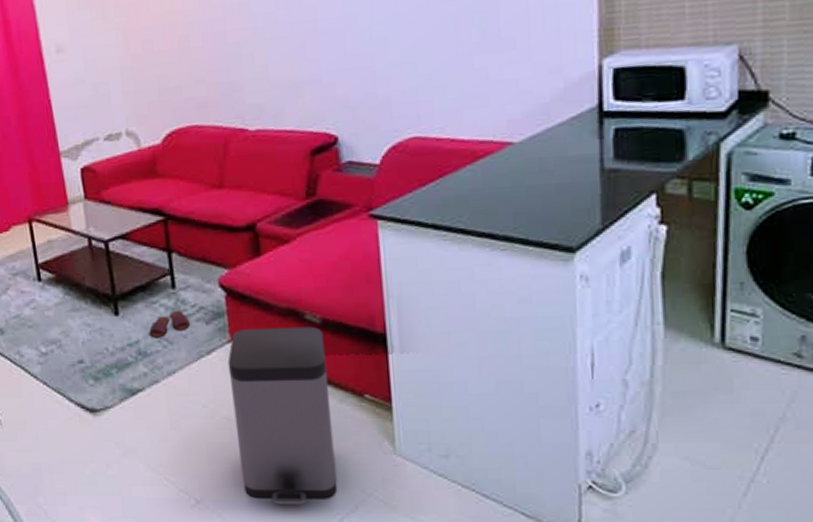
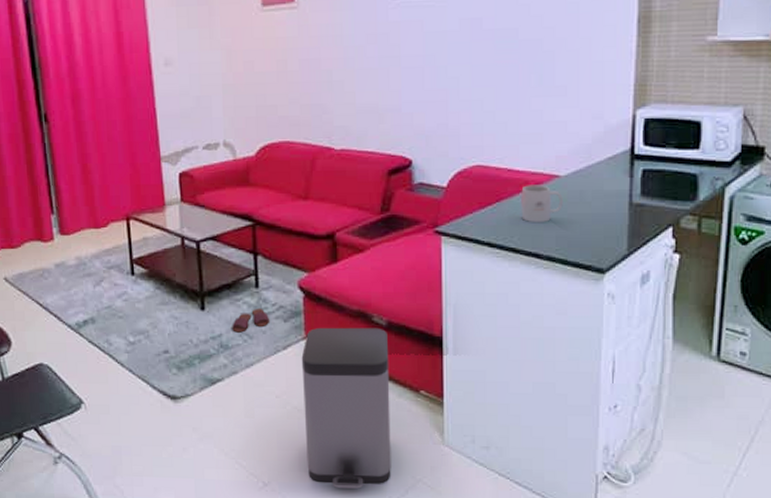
mug: none [468,154,519,199] -> present [521,185,563,223]

